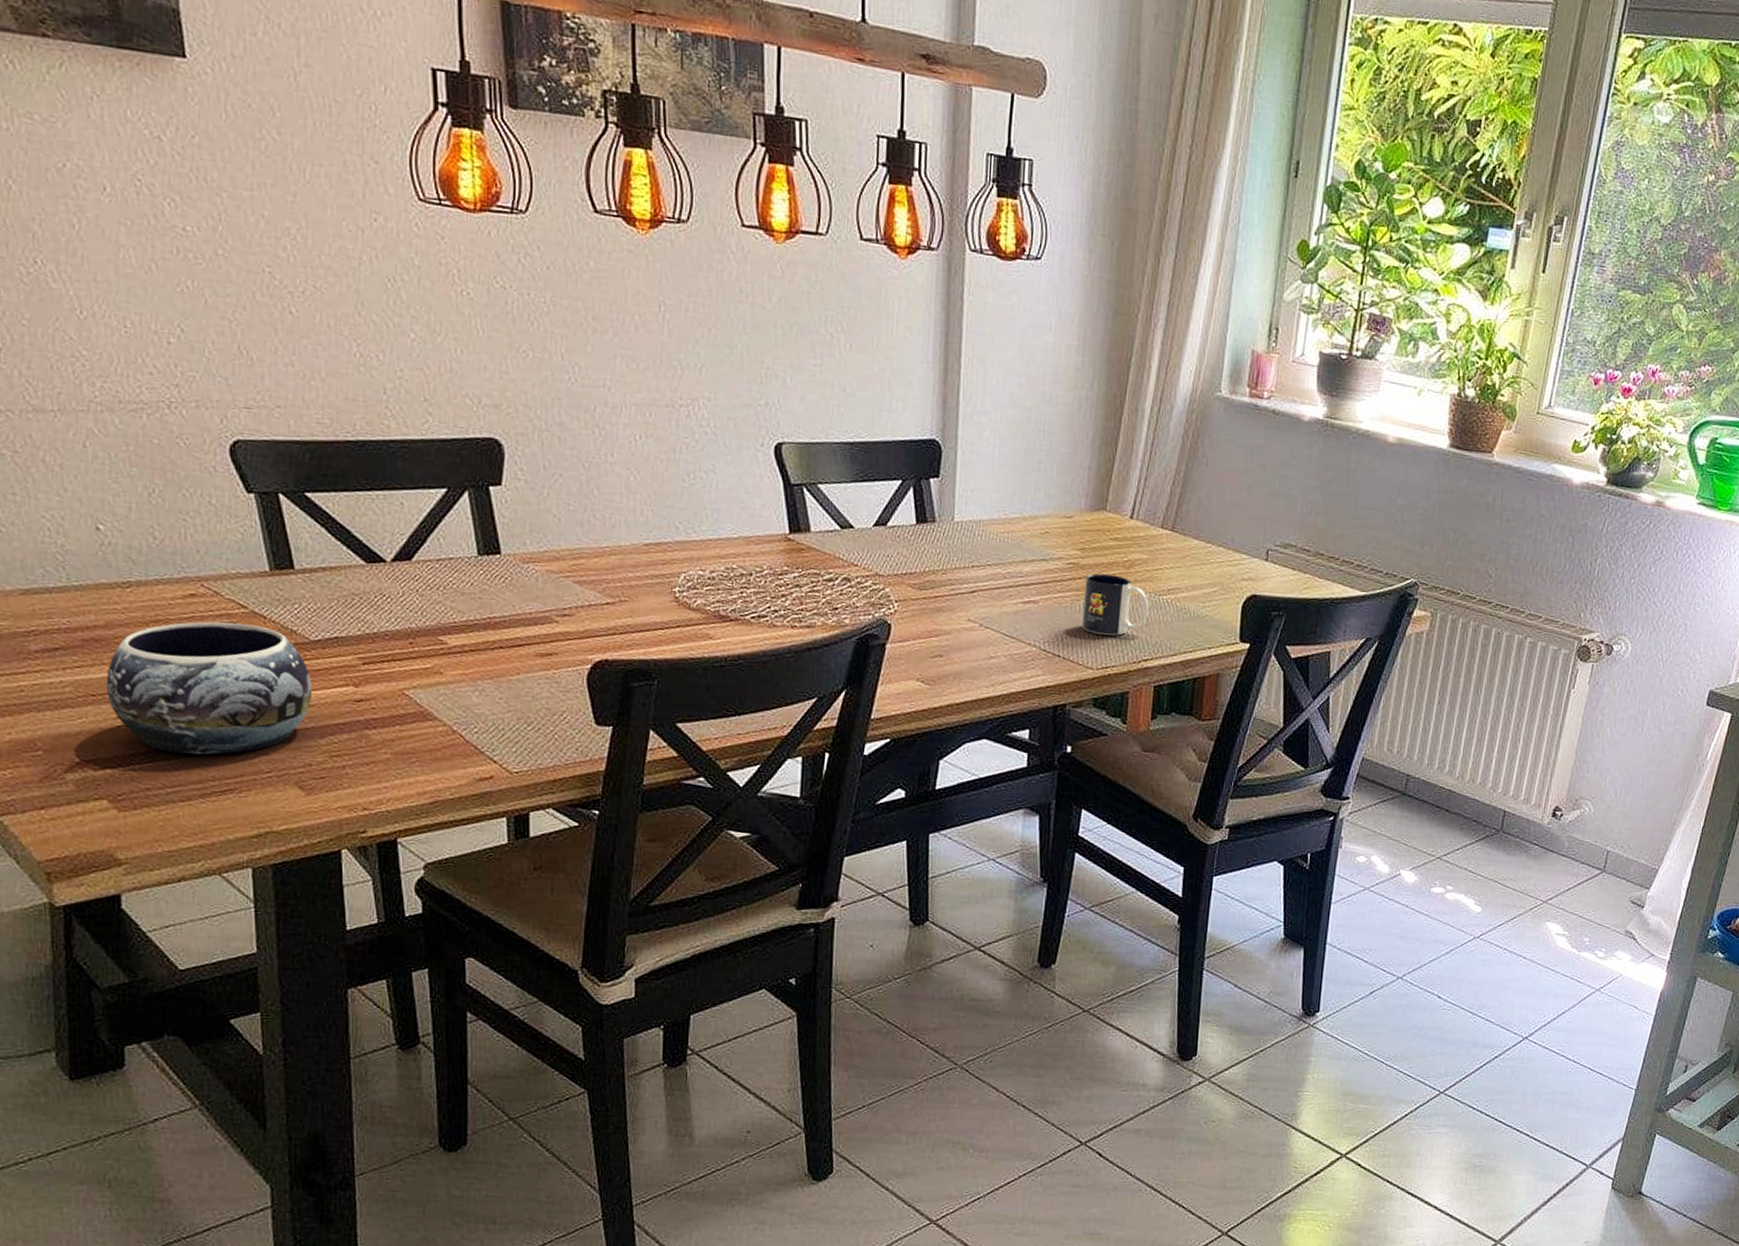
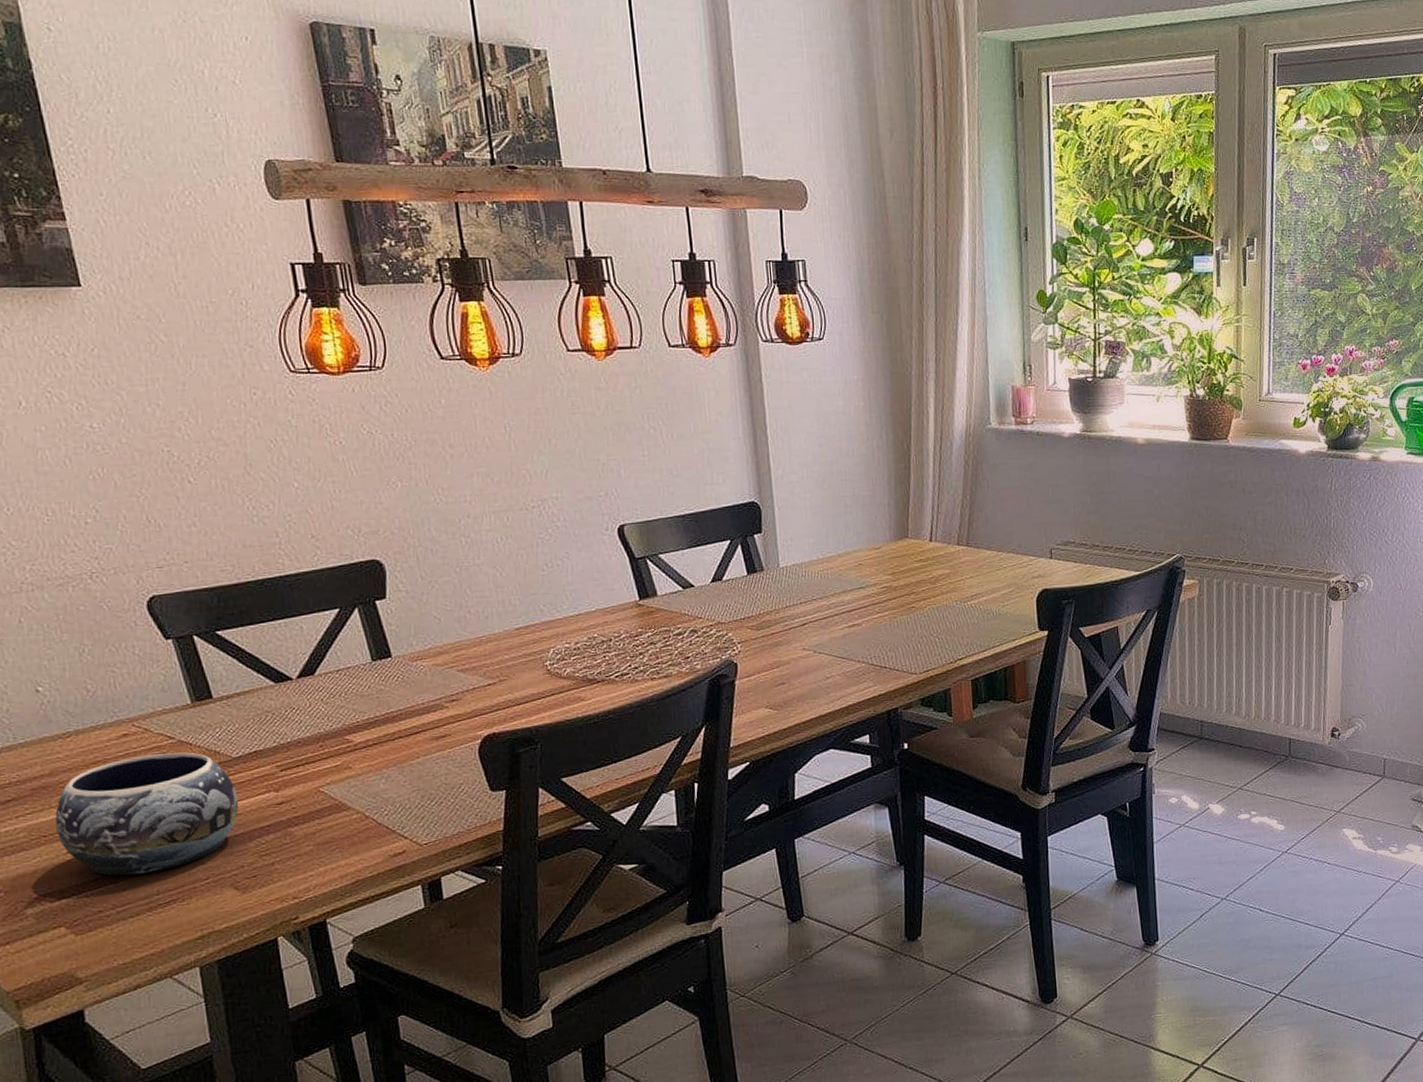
mug: present [1081,573,1150,636] -> none [899,591,958,644]

